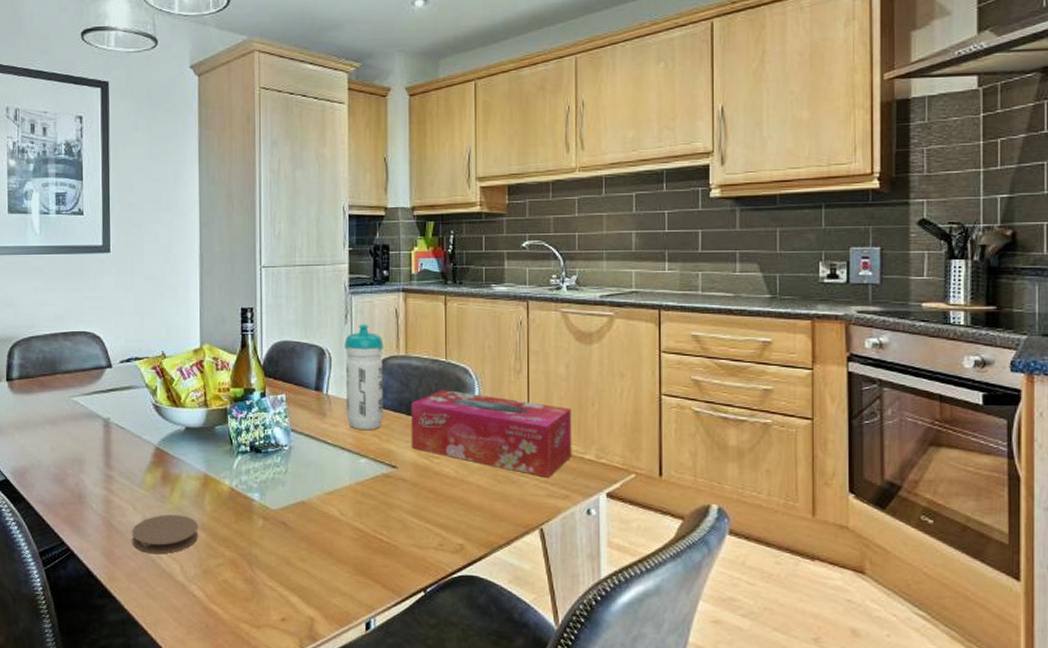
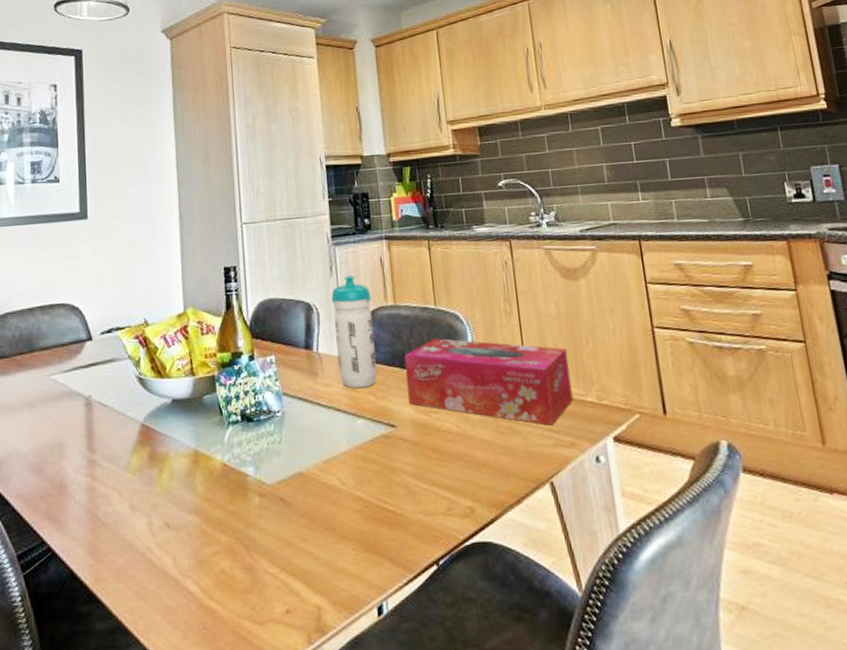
coaster: present [132,514,198,555] -> none [118,498,190,547]

